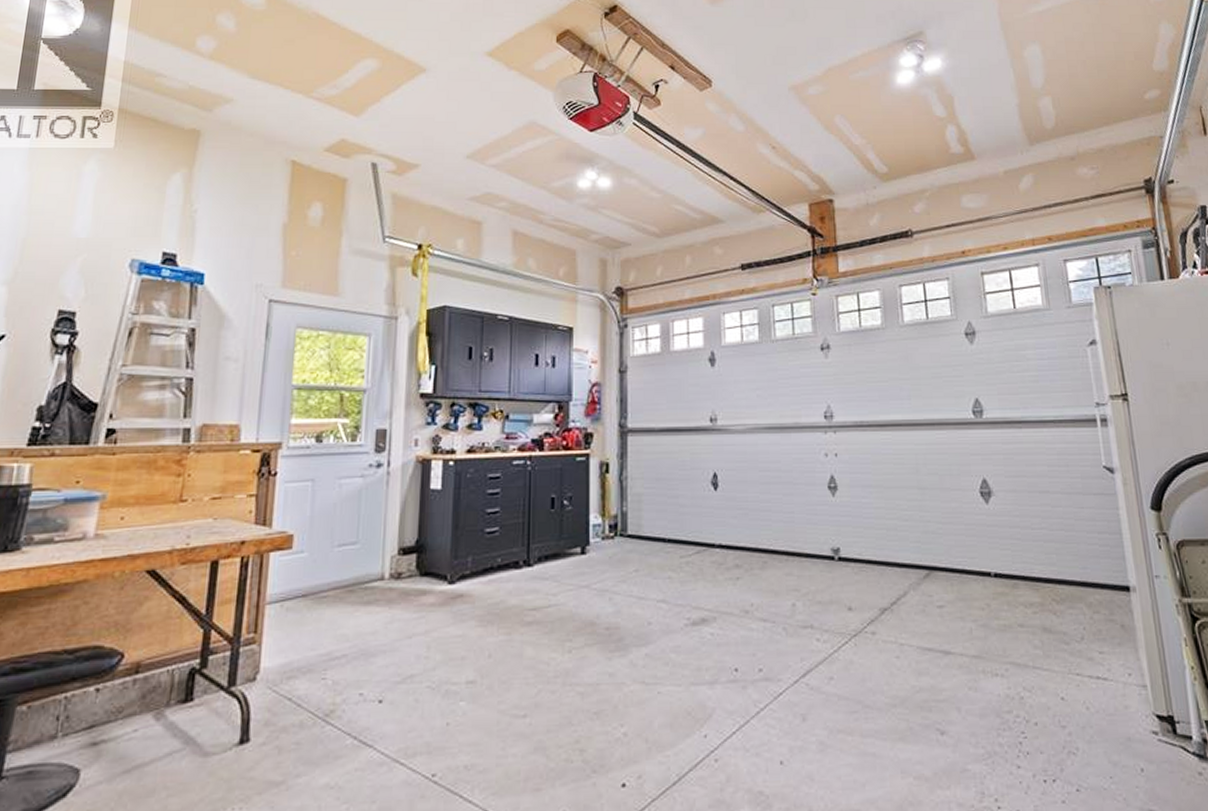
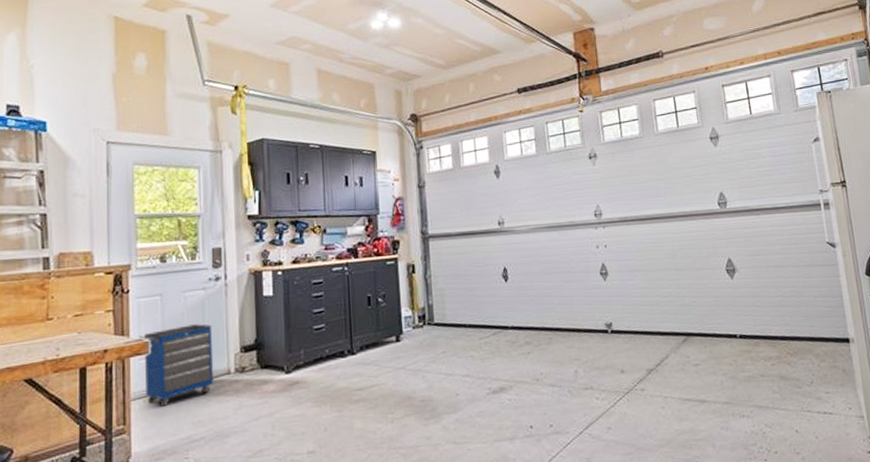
cabinet: none [283,516,368,615] -> present [139,323,214,408]

